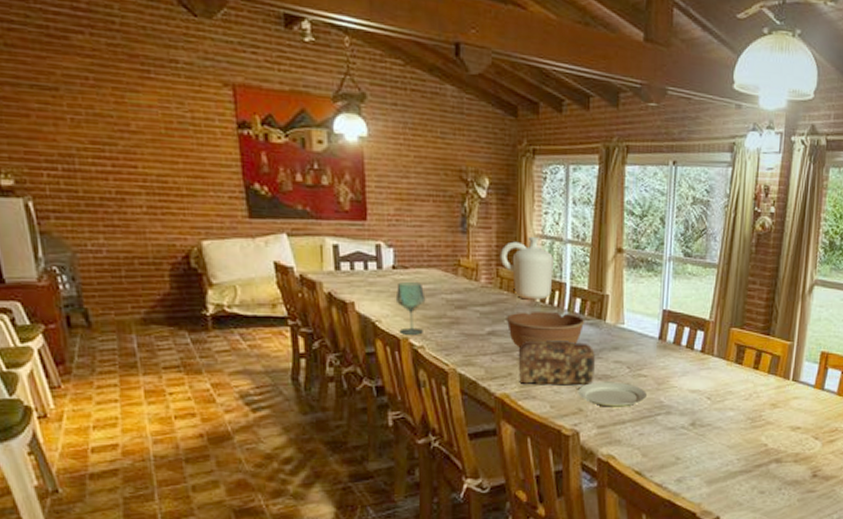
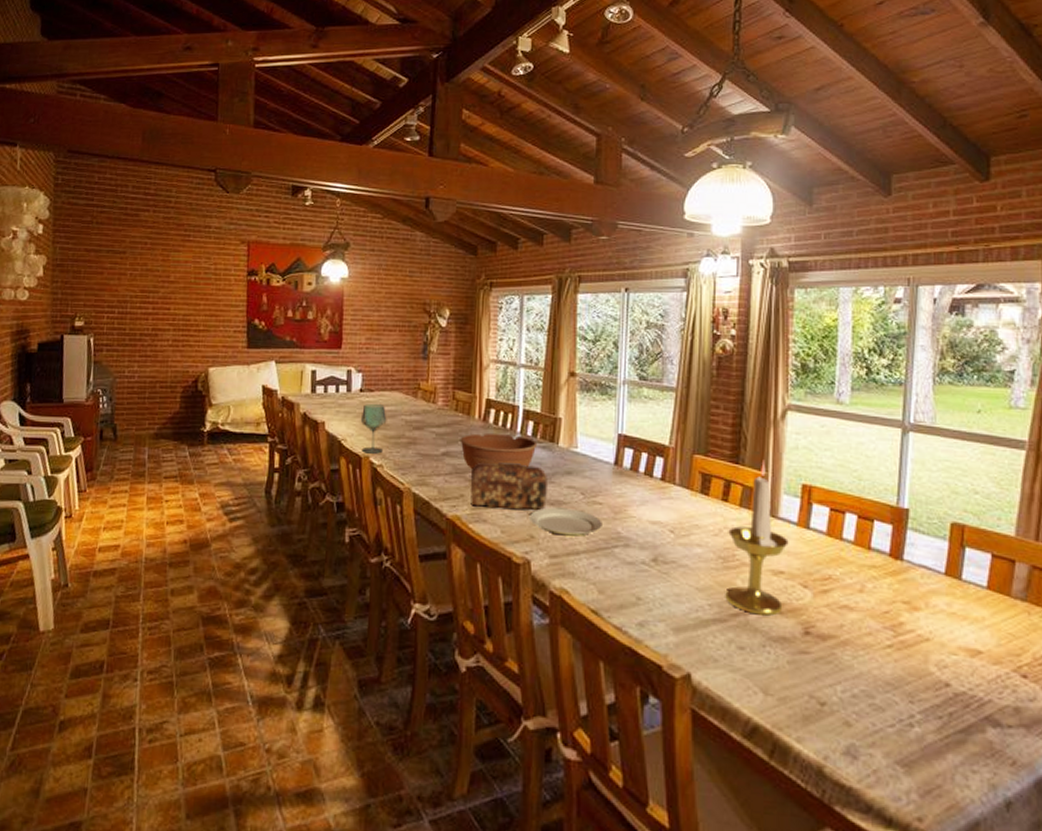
water jug: present [500,237,553,300] -> none [456,362,507,422]
candlestick: none [751,331,806,464] -> present [725,459,789,616]

